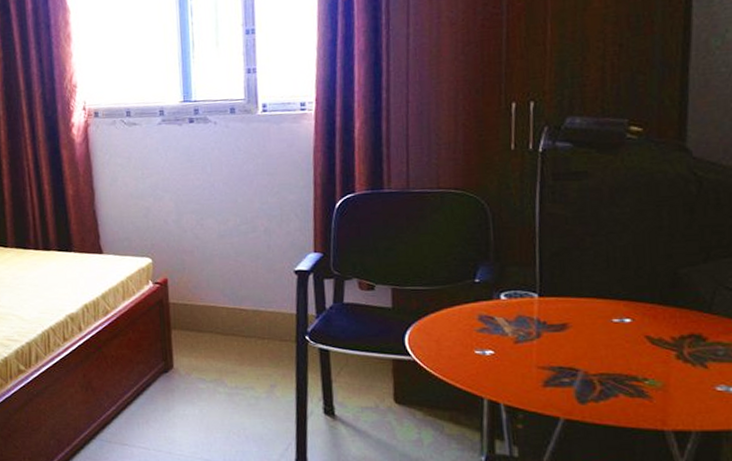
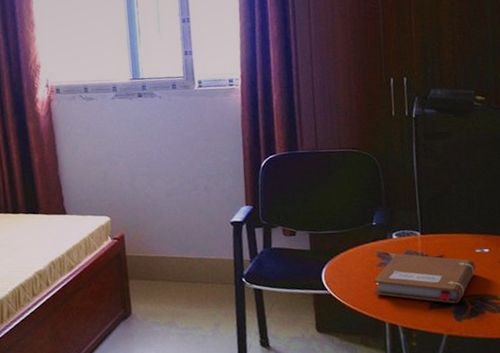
notebook: none [471,317,611,383] -> present [374,253,476,304]

